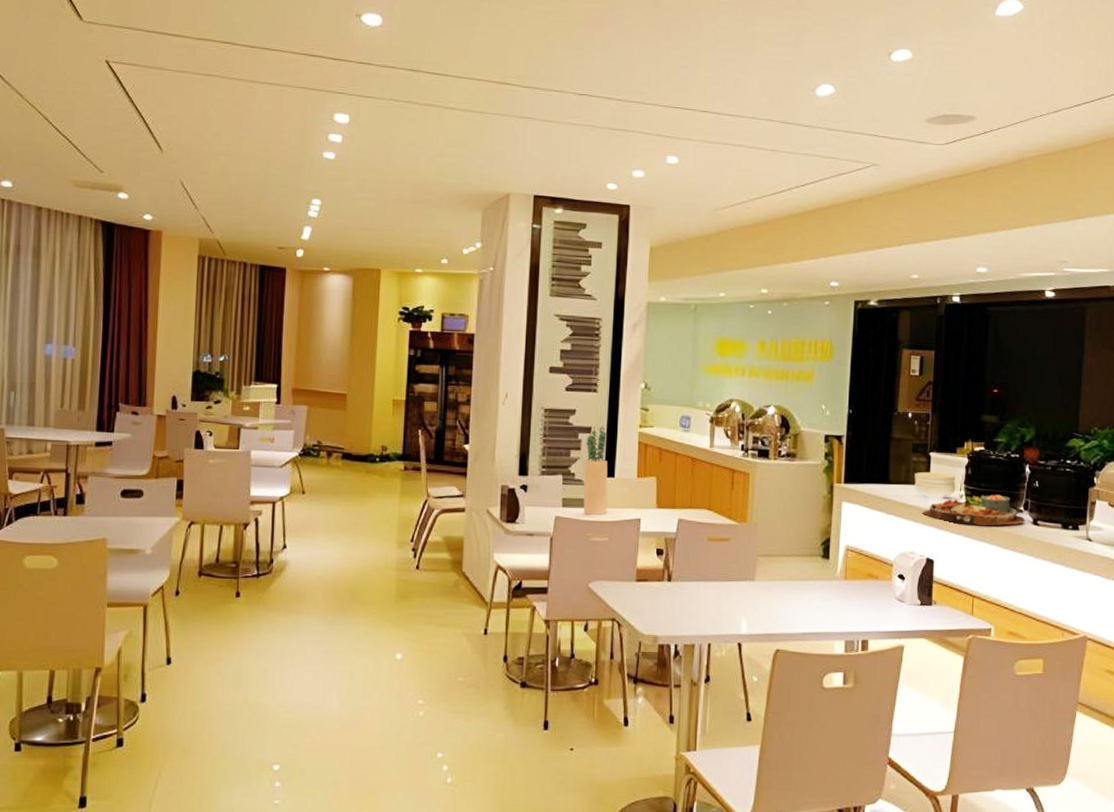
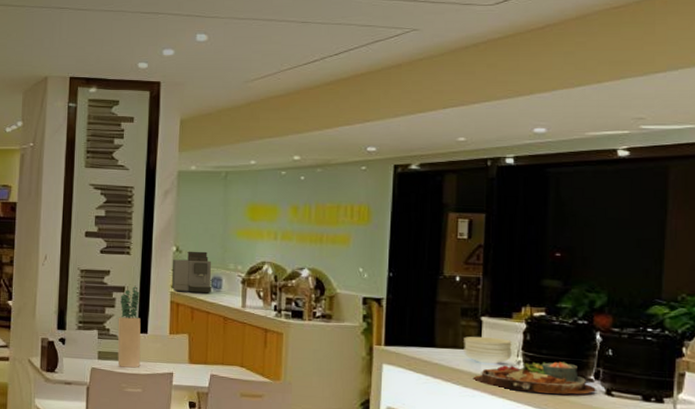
coffee machine: none [640,388,680,434] -> present [172,251,211,294]

